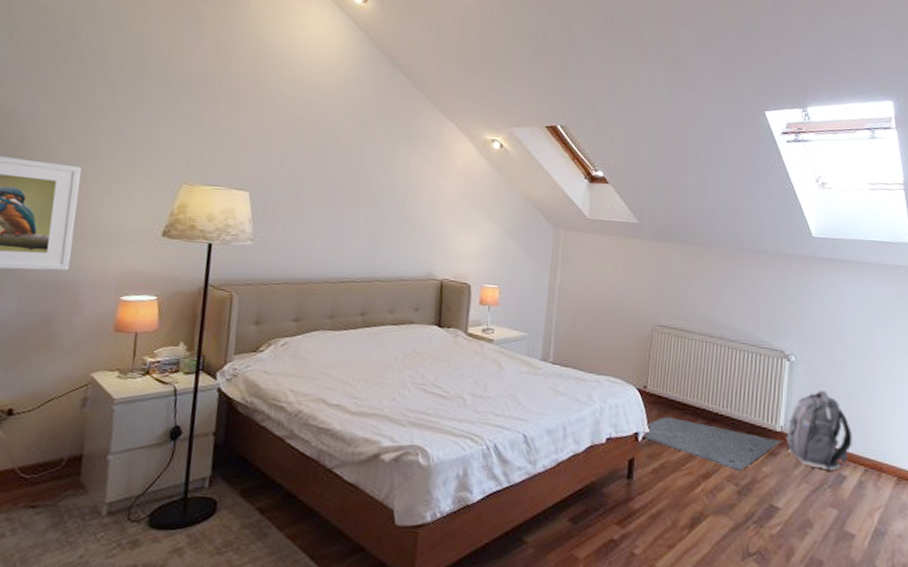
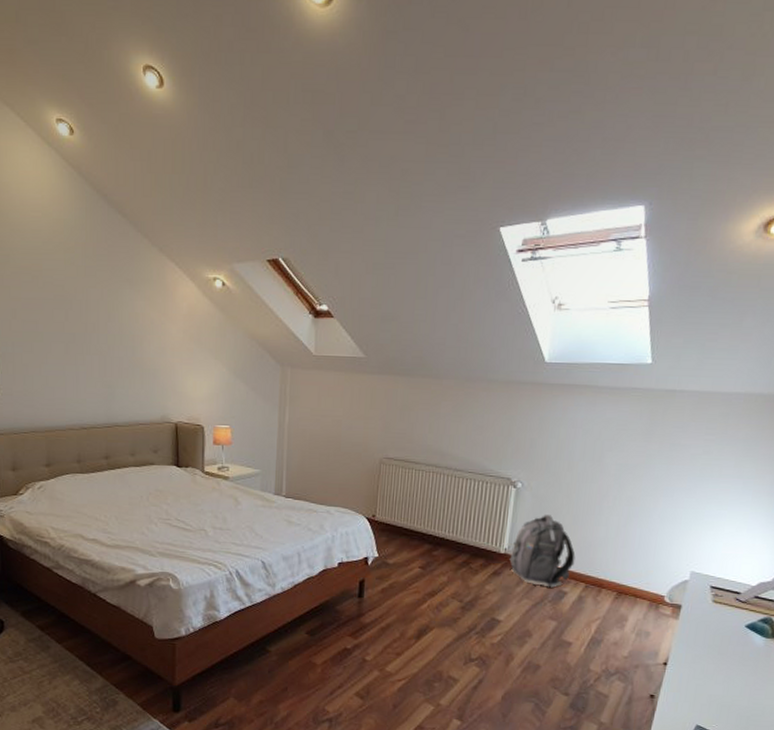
door mat: present [642,416,780,472] -> none [371,542,504,590]

